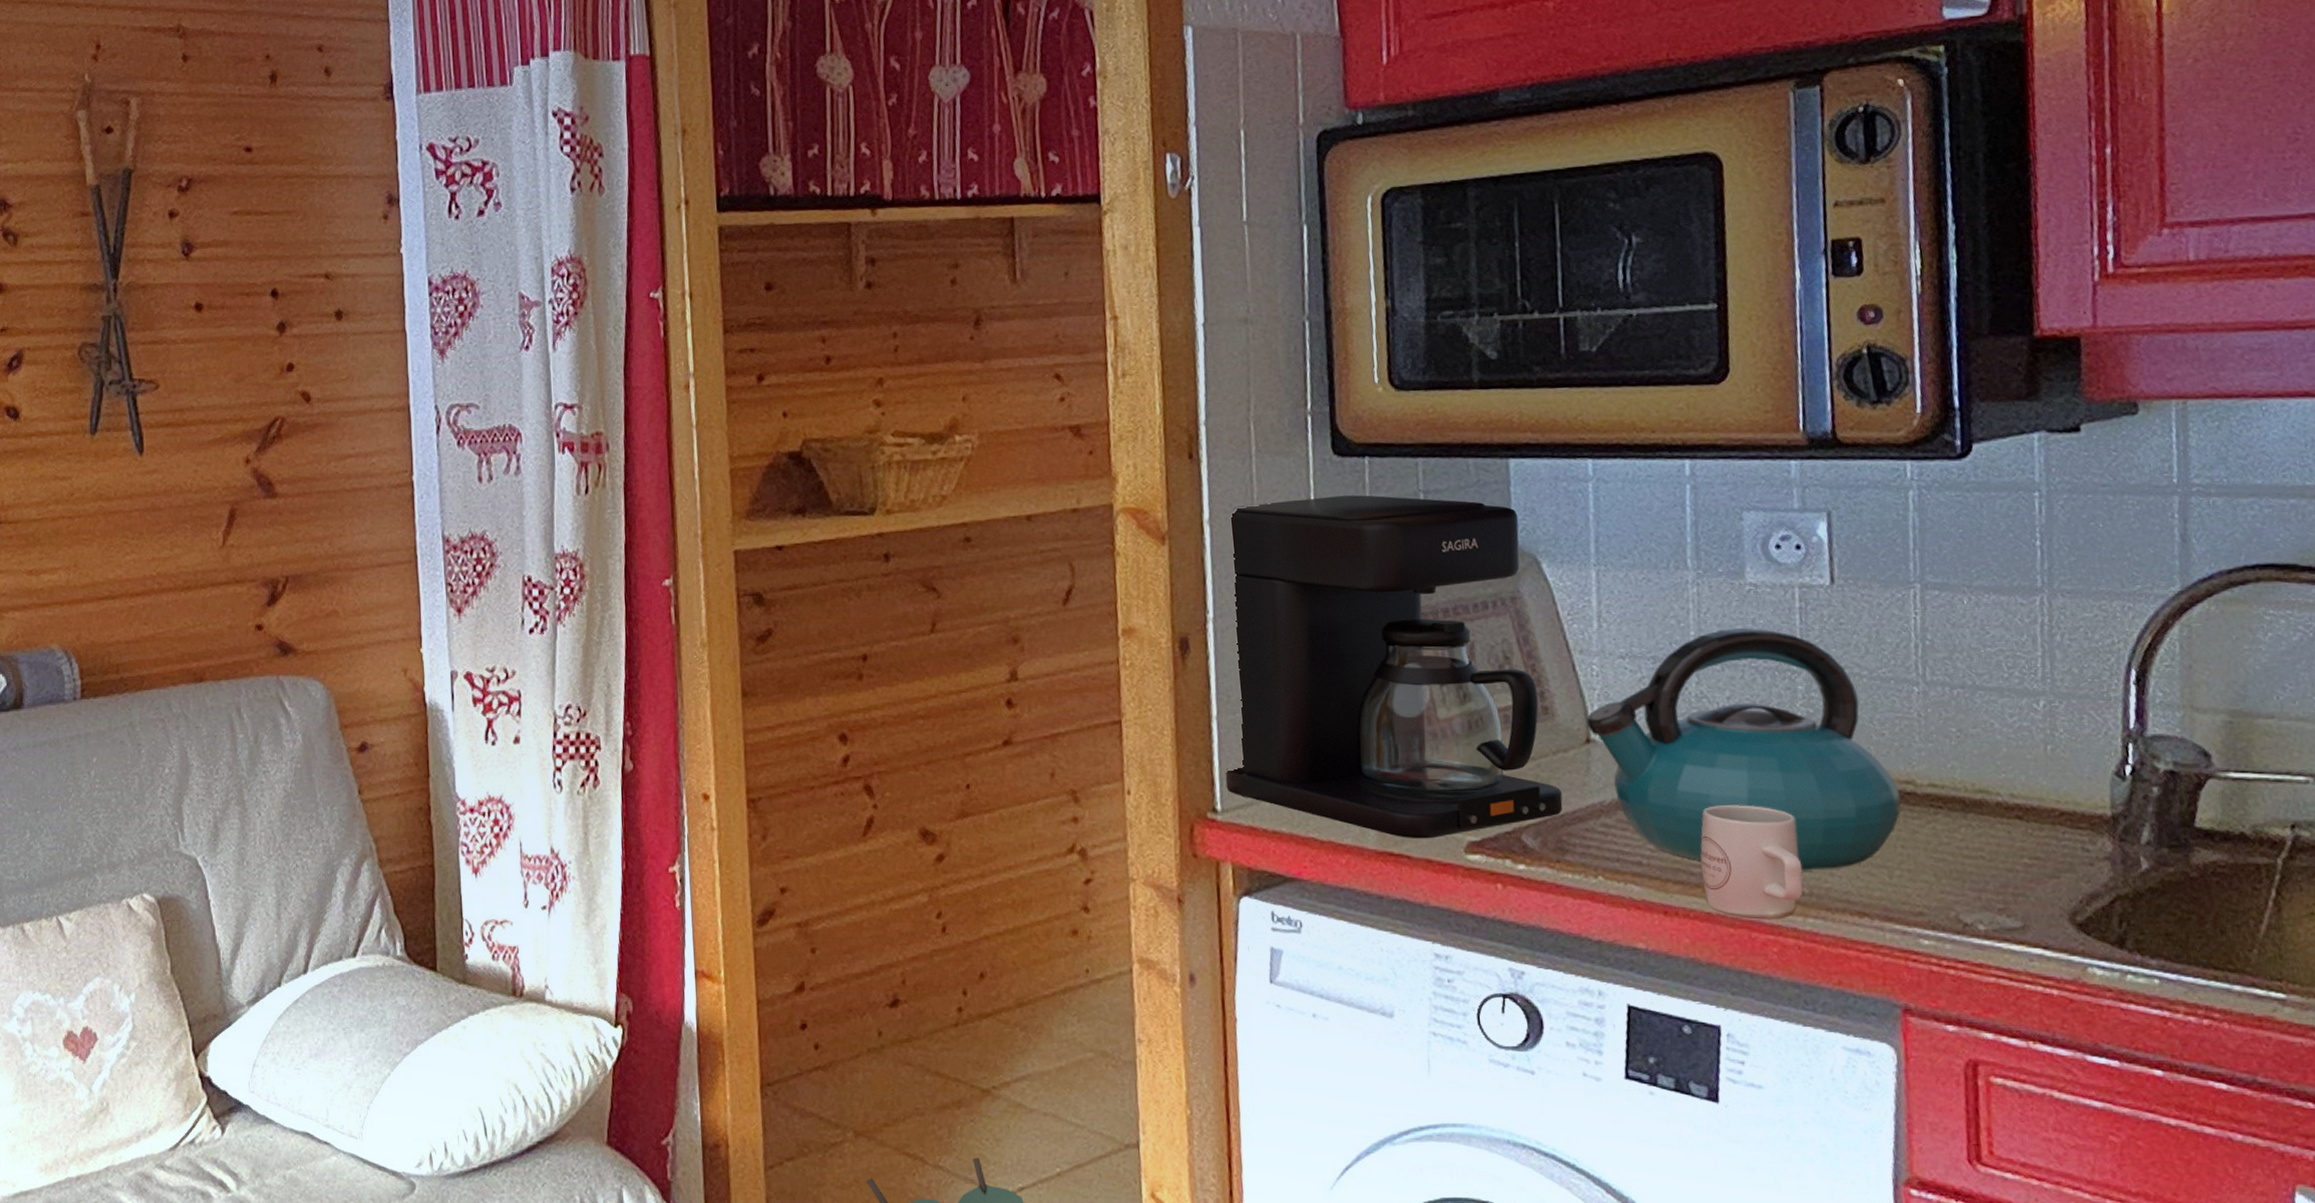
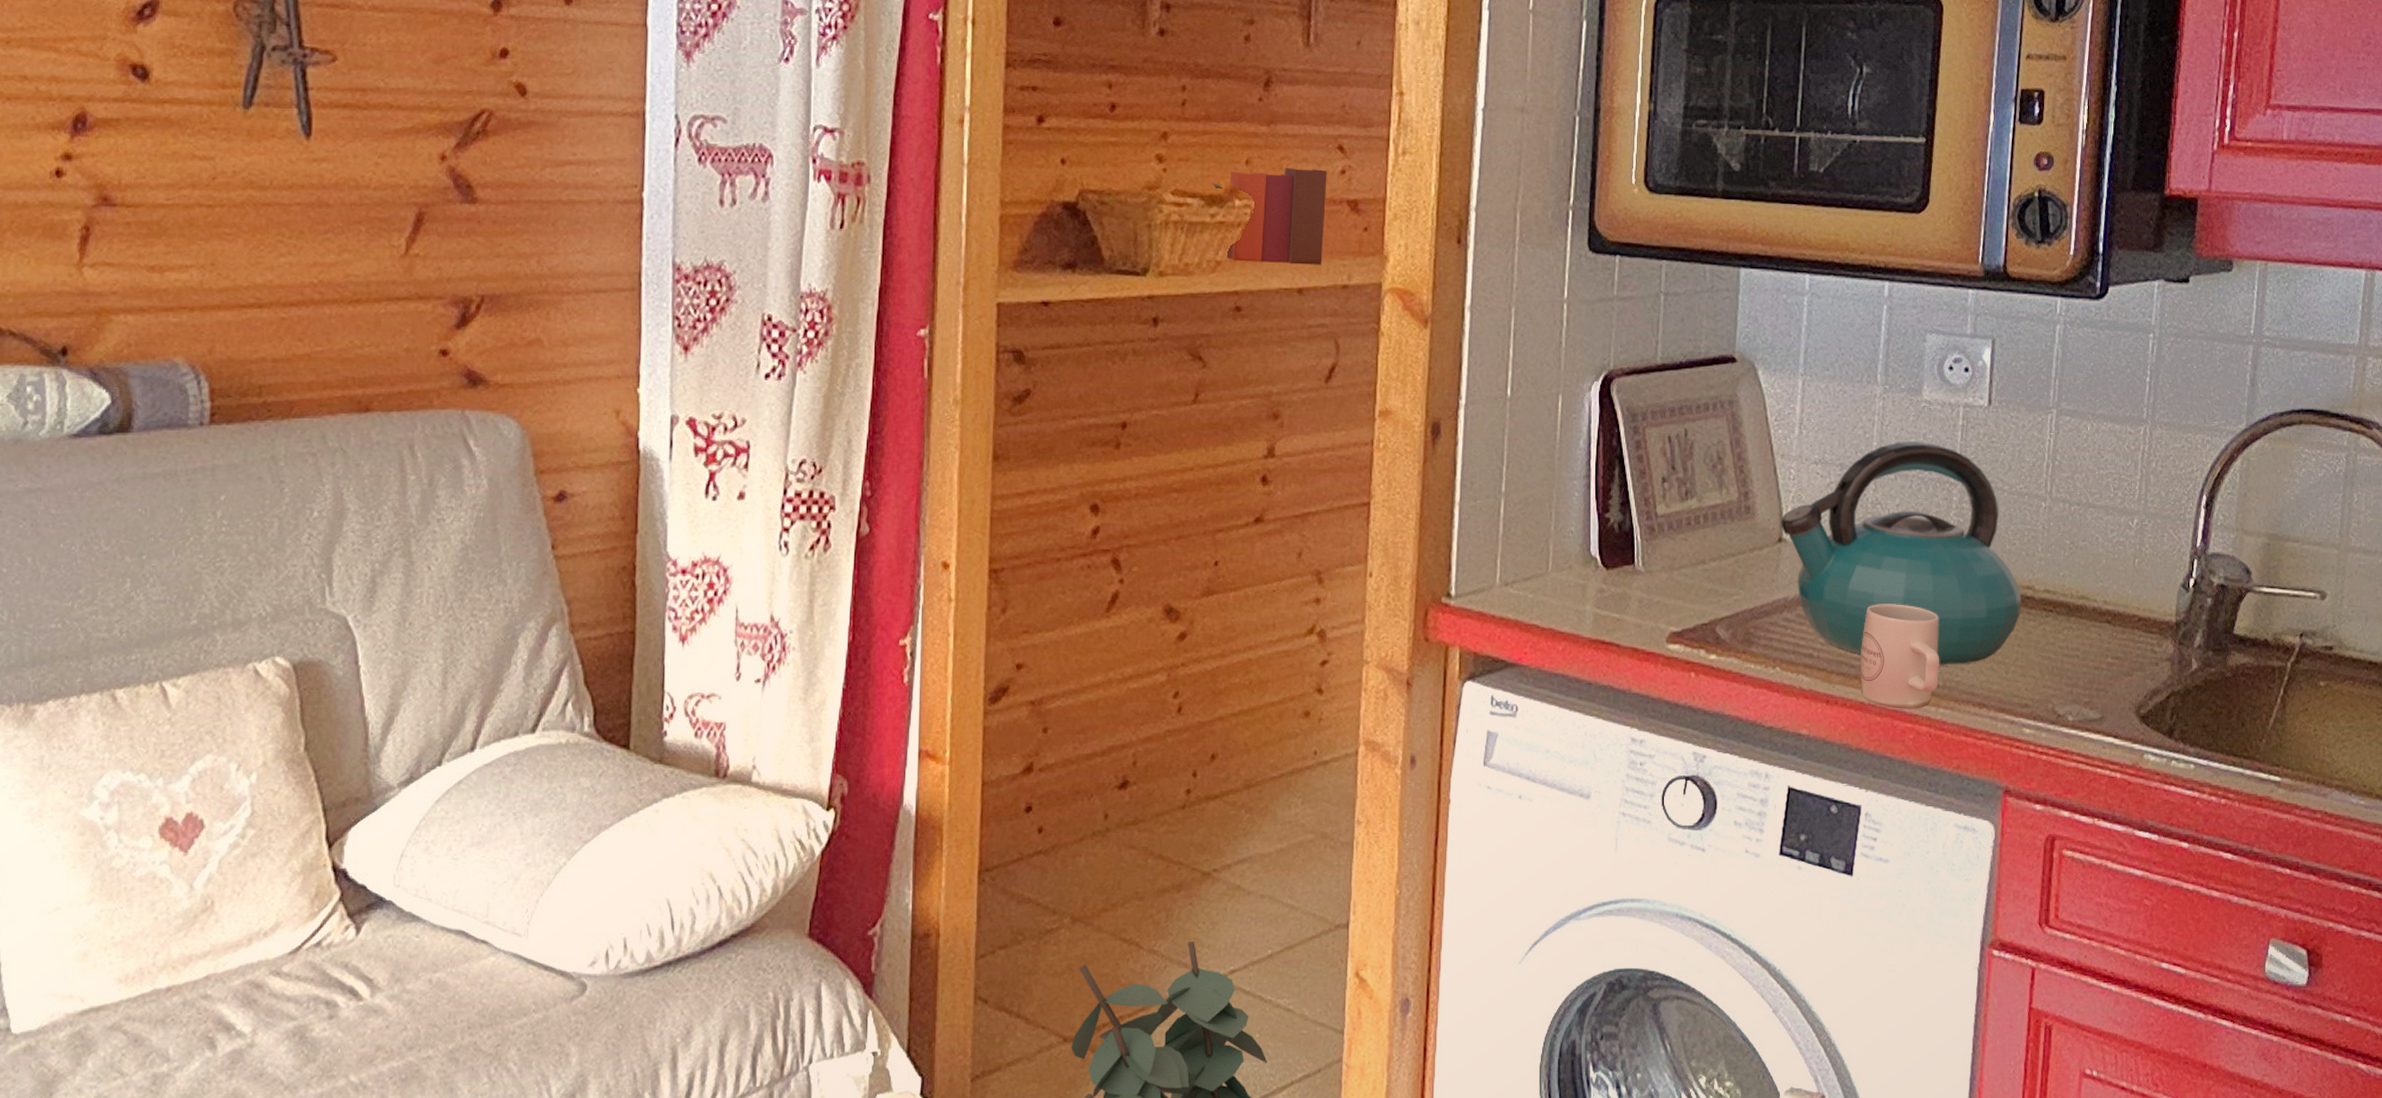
books: none [931,399,1049,494] -> present [1212,168,1327,265]
coffee maker: present [1225,495,1563,839] -> none [1461,291,1753,629]

